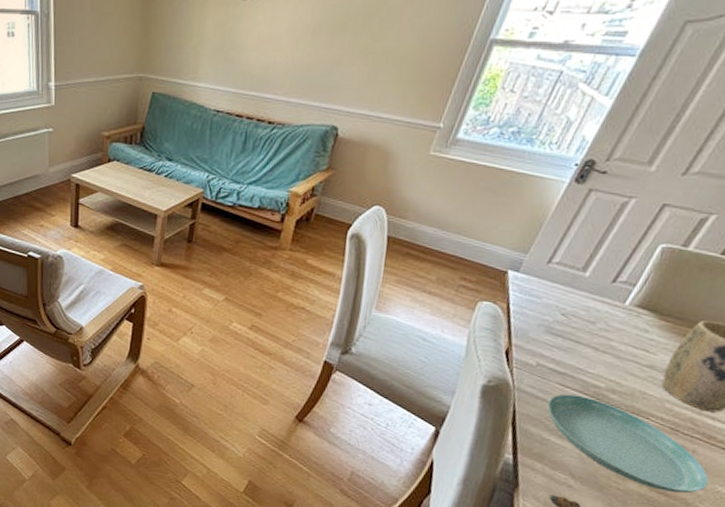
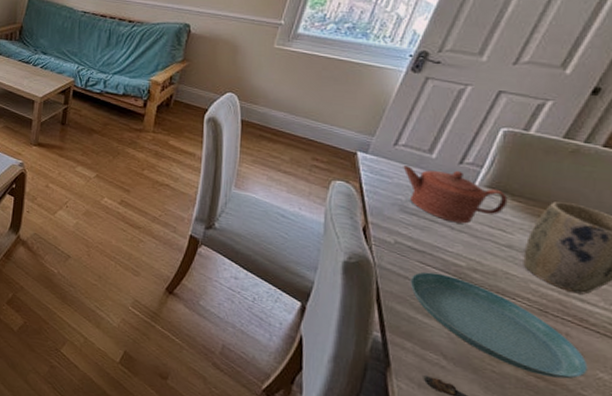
teapot: none [554,285,657,345] -> present [403,166,508,224]

